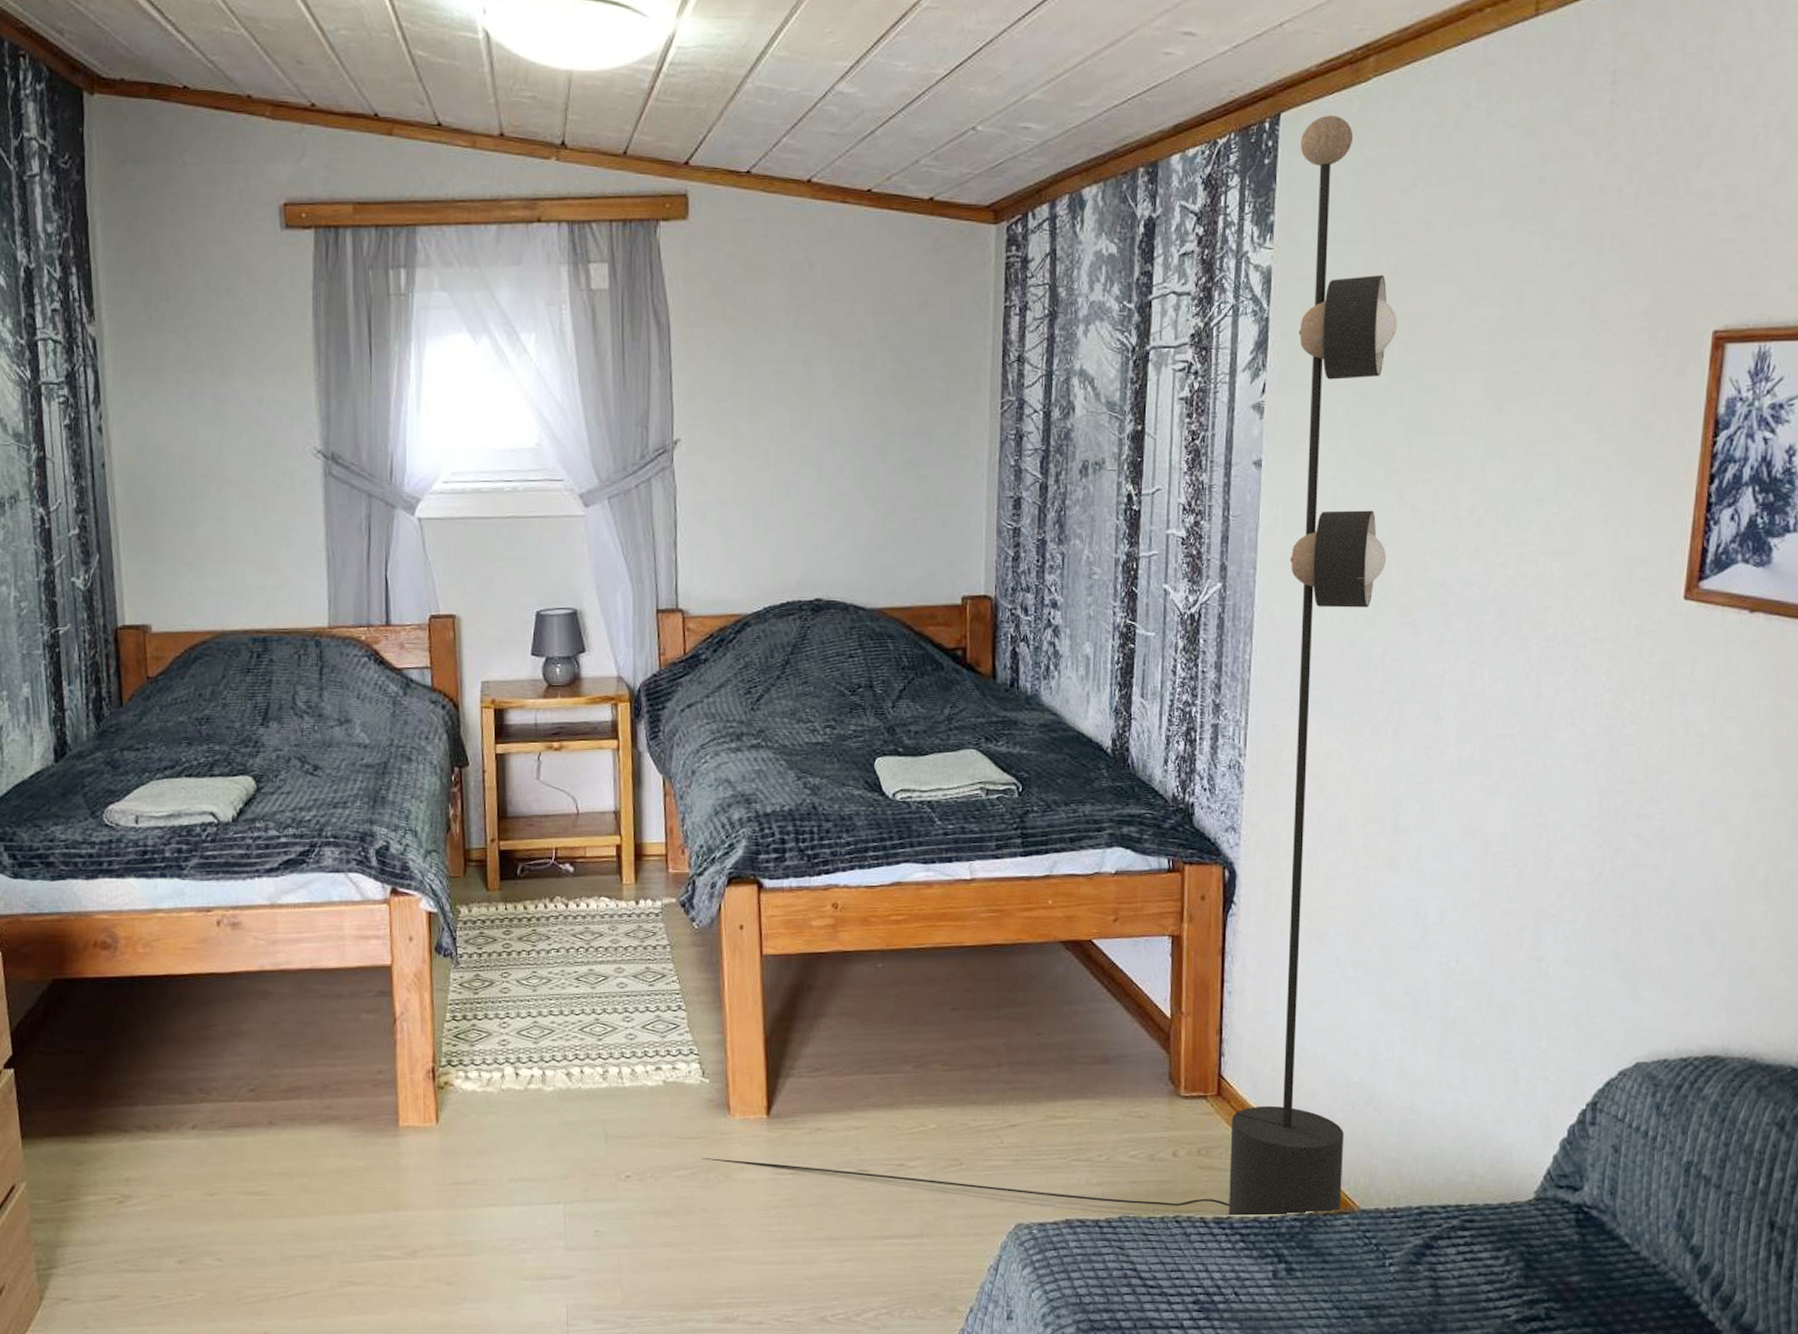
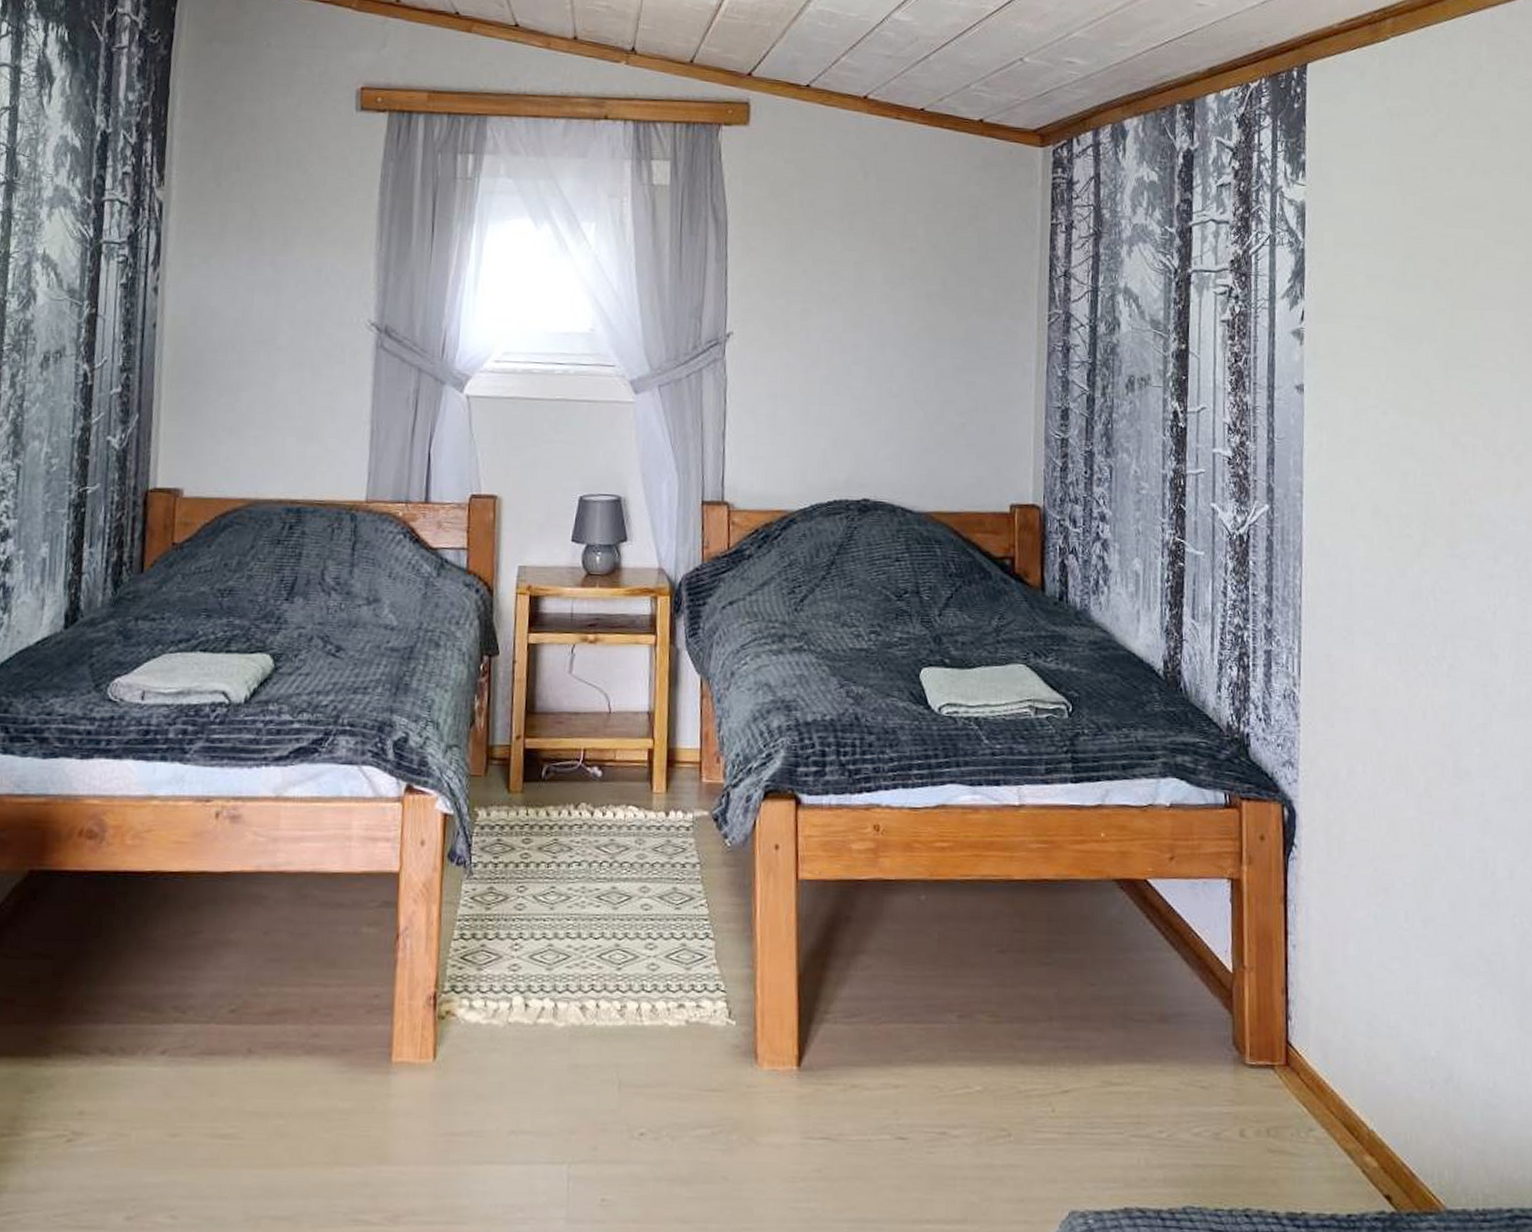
floor lamp: present [702,115,1398,1217] -> none [724,68,1431,1213]

